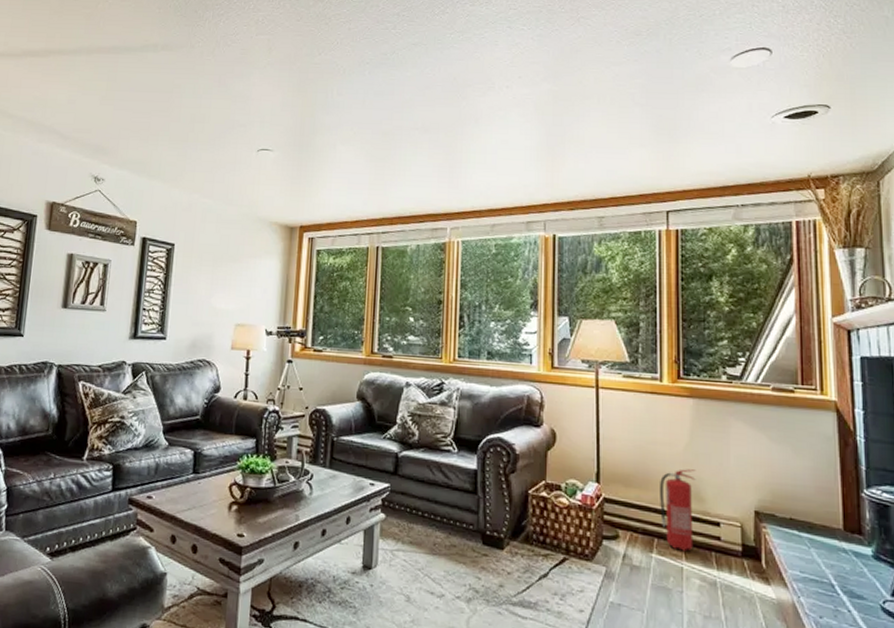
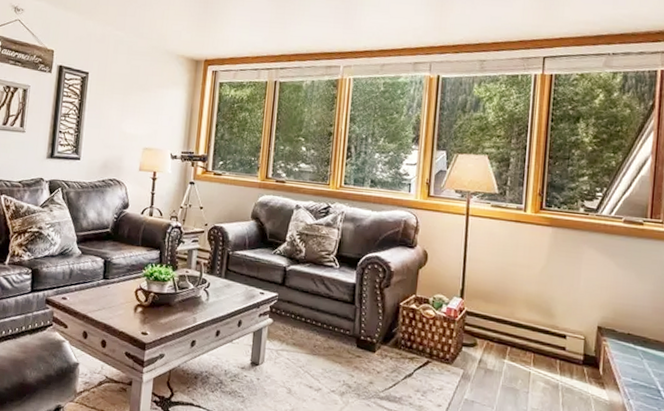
fire extinguisher: present [660,469,696,551] -> none [515,288,549,359]

